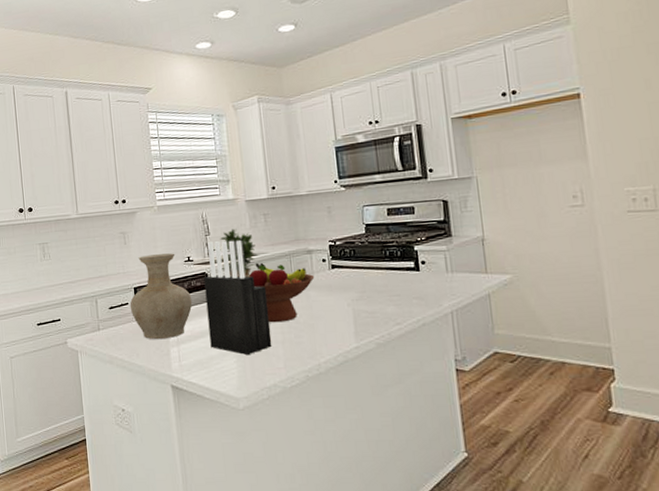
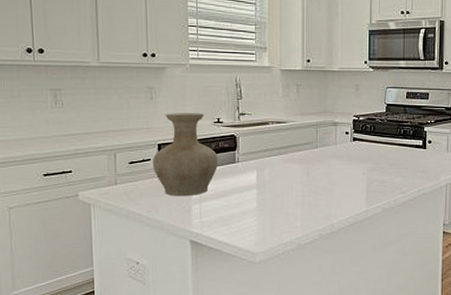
knife block: present [204,240,272,356] -> none [232,105,292,215]
potted plant: present [220,228,256,278] -> none [251,95,286,143]
fruit bowl: present [249,262,315,323] -> none [277,130,337,186]

